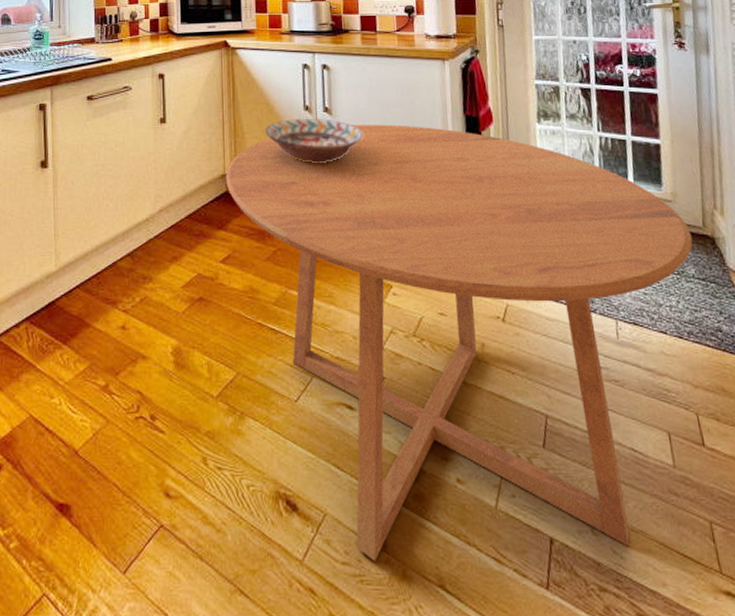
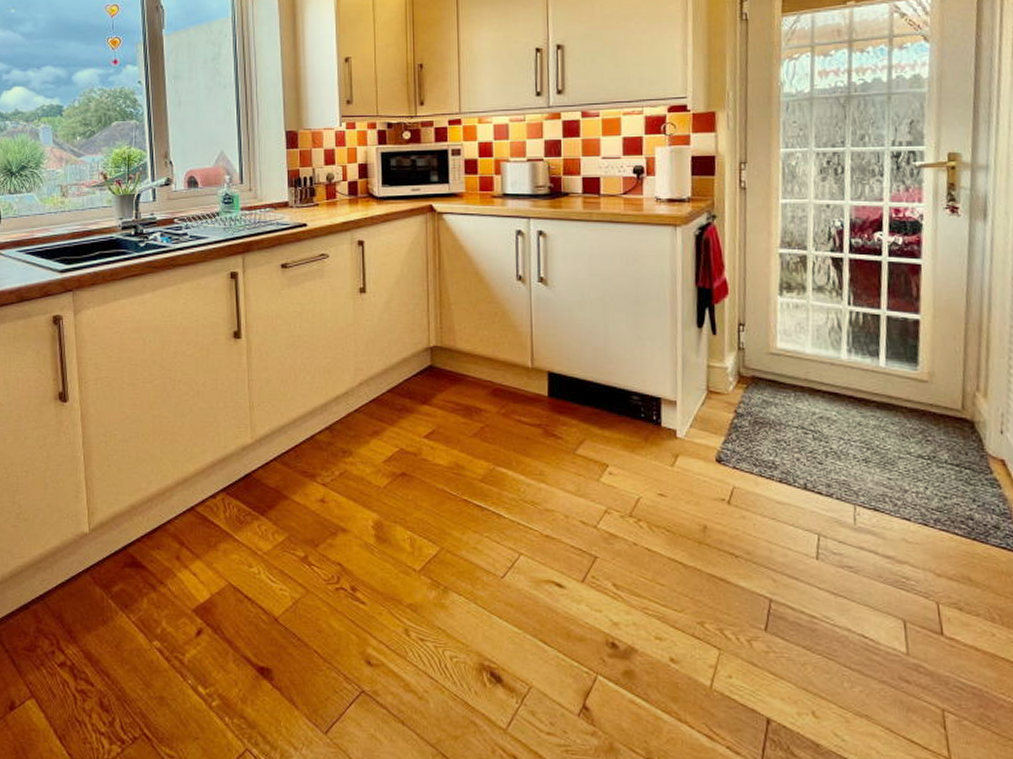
dining table: present [225,125,693,561] -> none [430,296,949,733]
decorative bowl: present [265,119,364,163] -> none [474,289,582,336]

